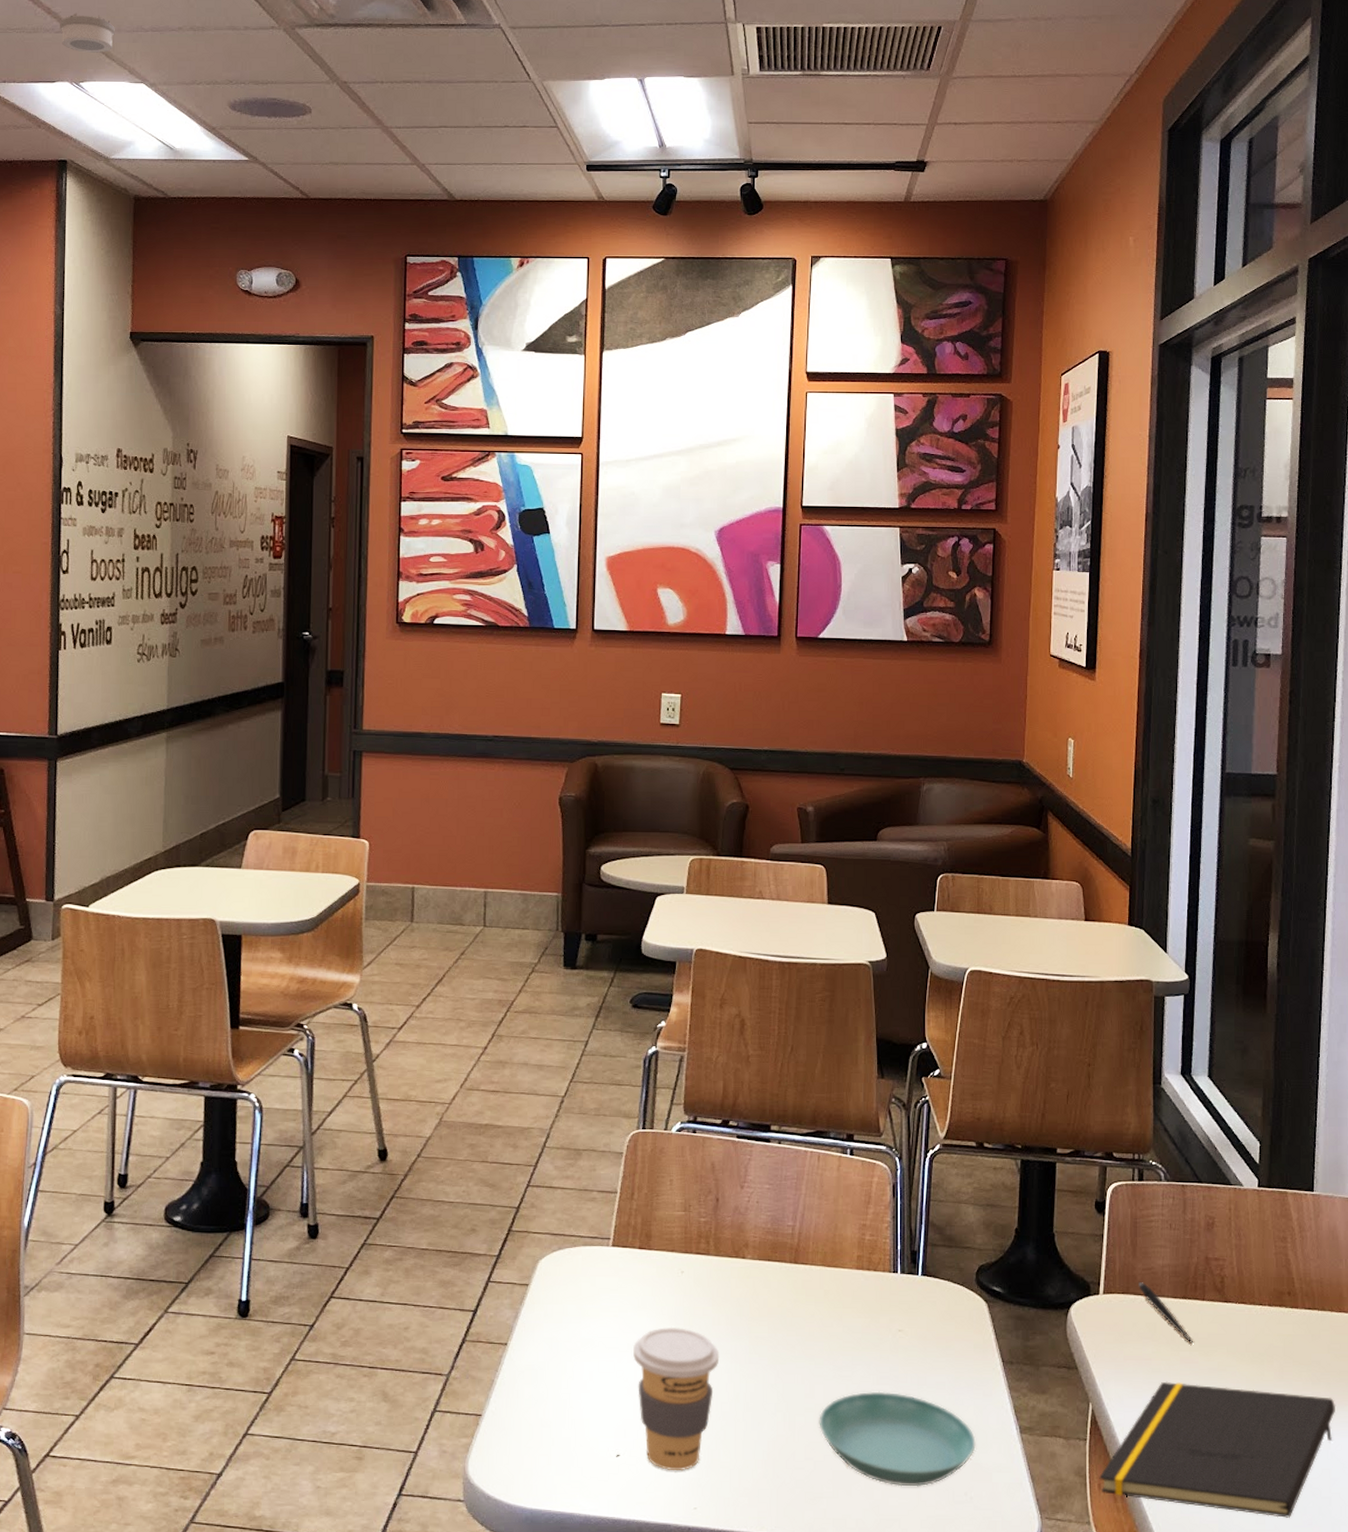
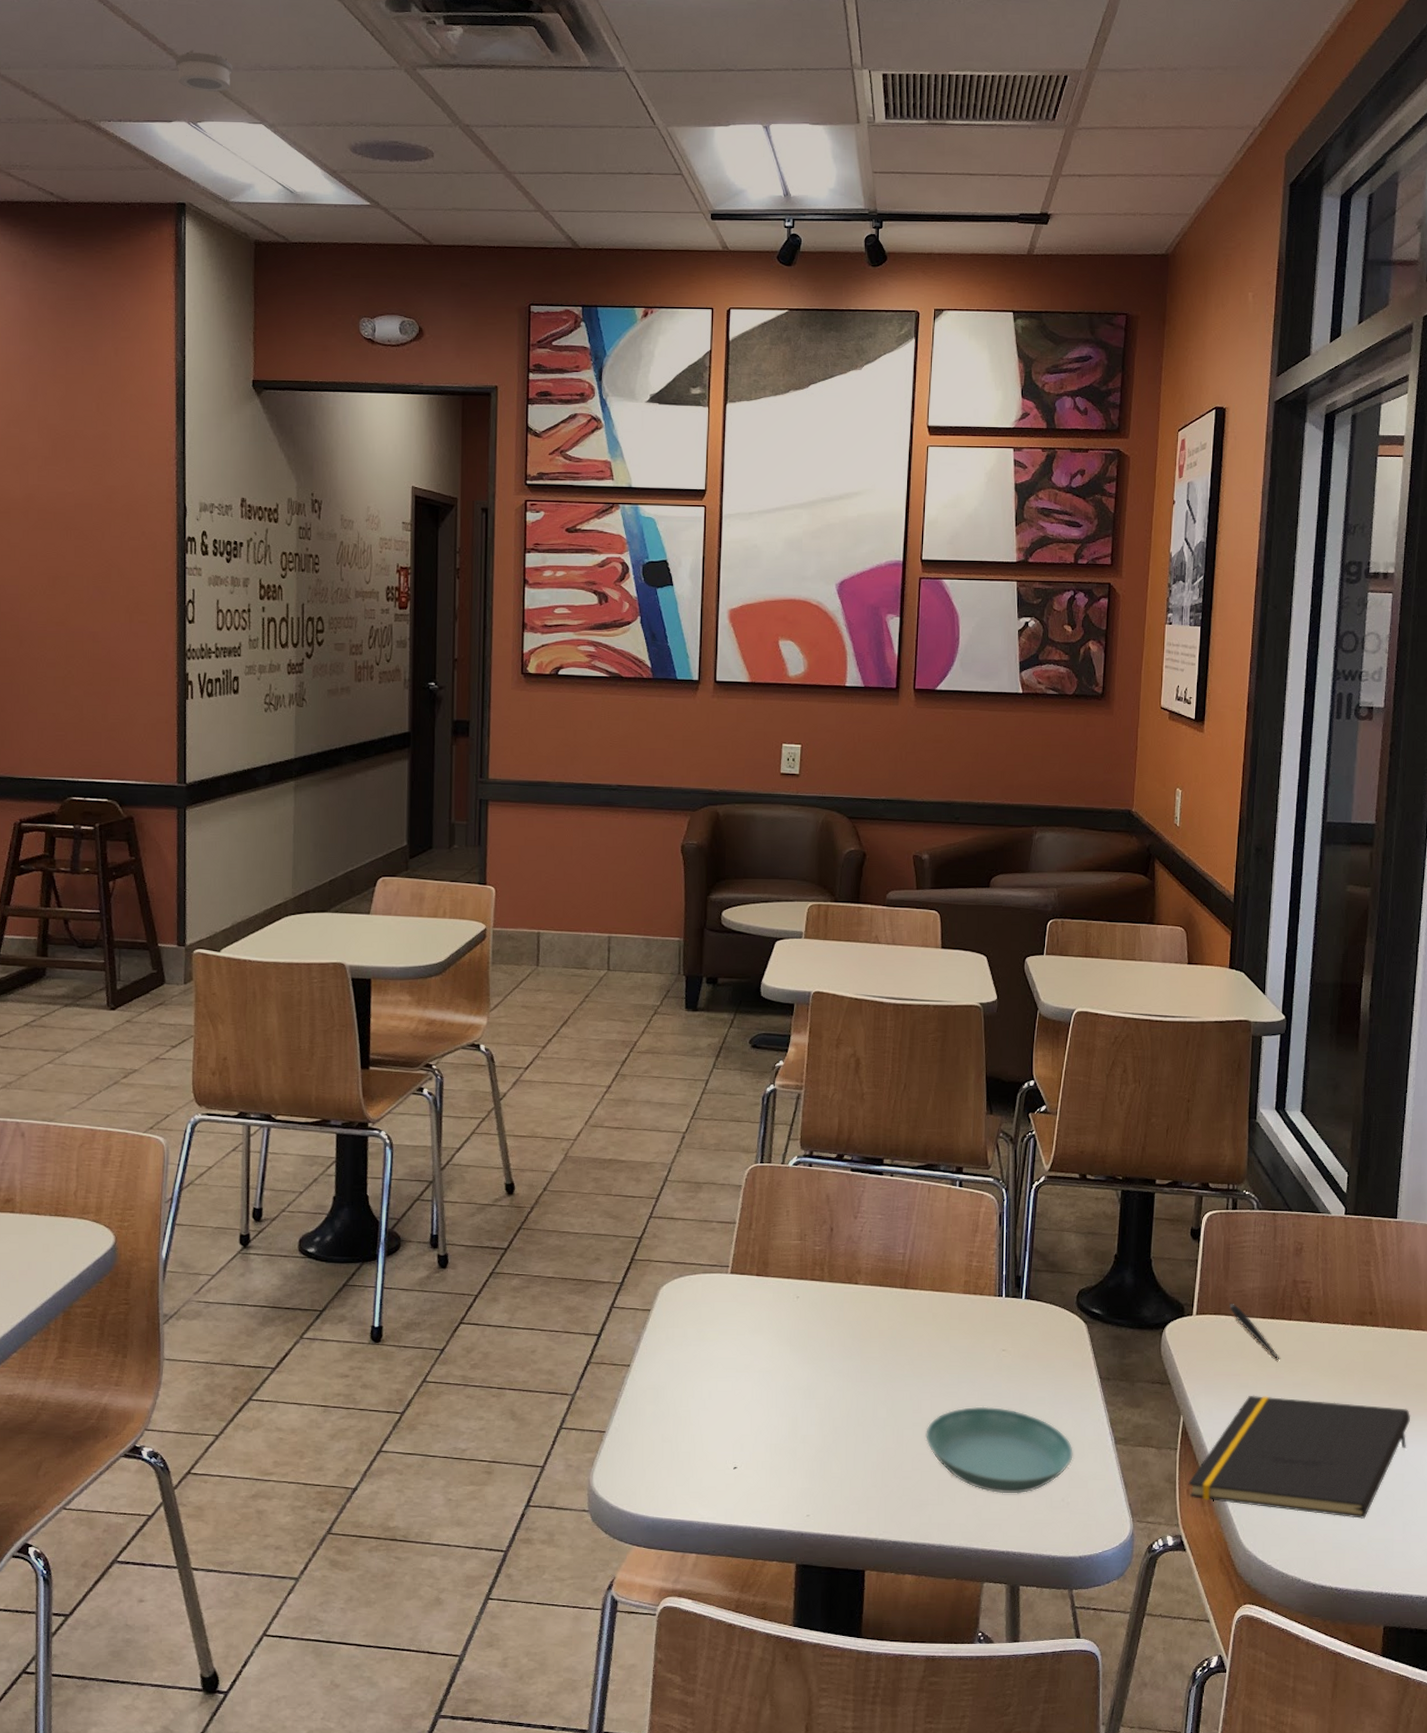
coffee cup: present [633,1326,720,1471] -> none [750,1348,833,1482]

